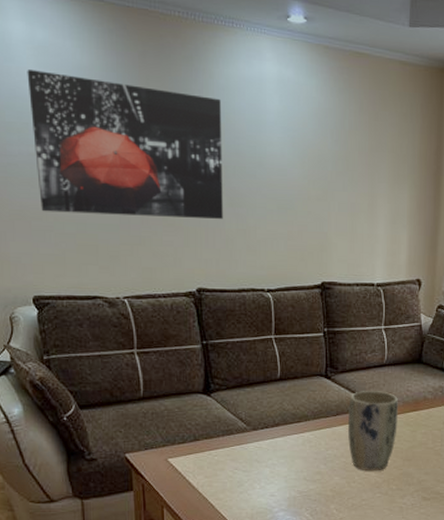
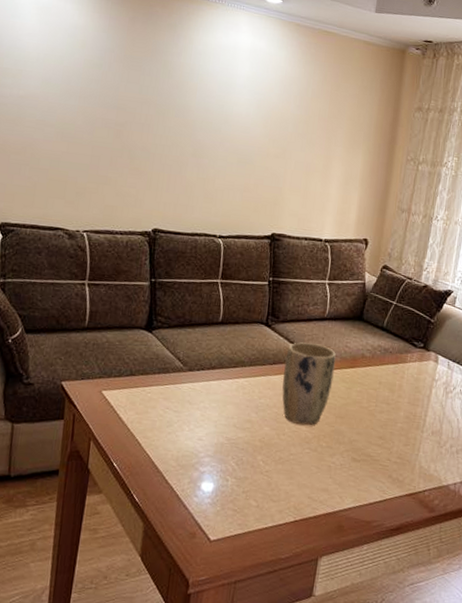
wall art: present [27,70,223,219] -> none [21,25,197,167]

